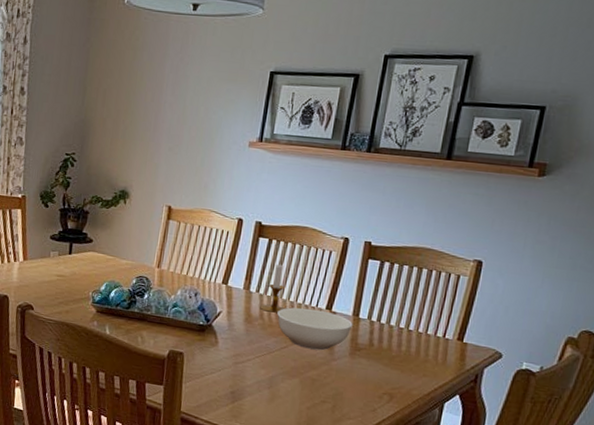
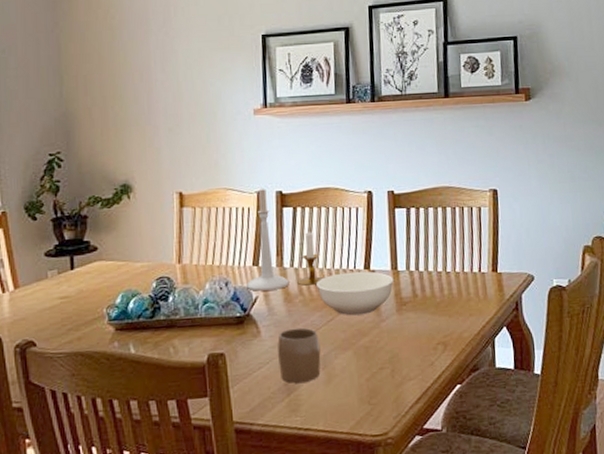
candlestick: none [213,216,253,310] -> present [247,188,289,291]
mug: none [228,346,271,396] -> present [277,327,321,383]

